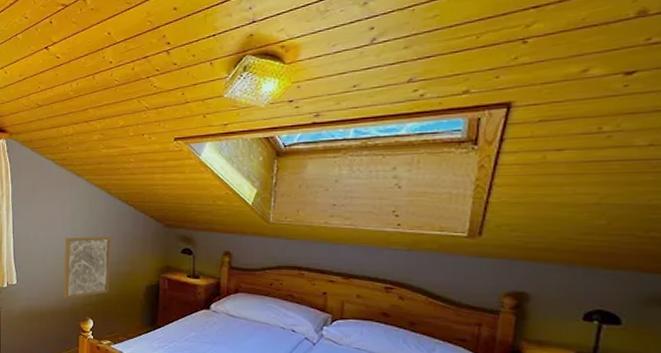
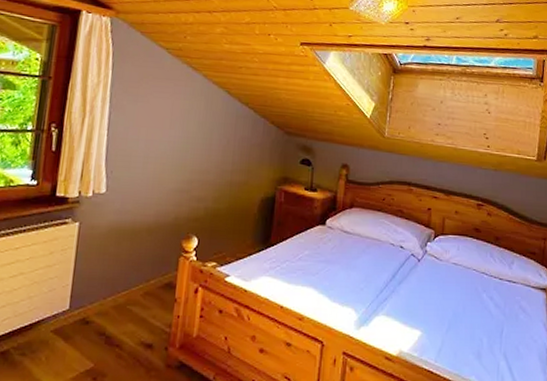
wall art: present [63,237,111,299] -> none [163,139,226,213]

